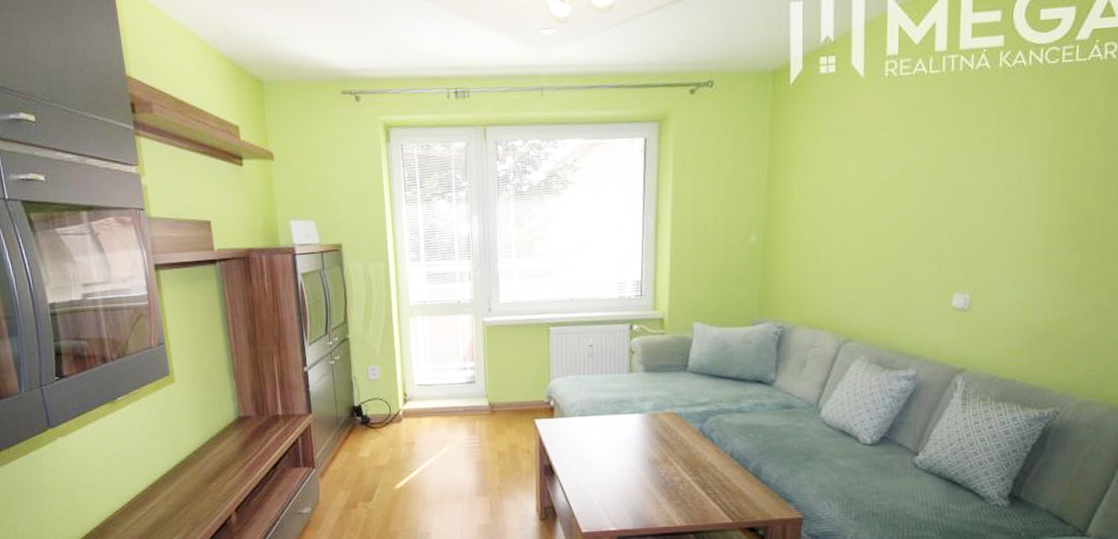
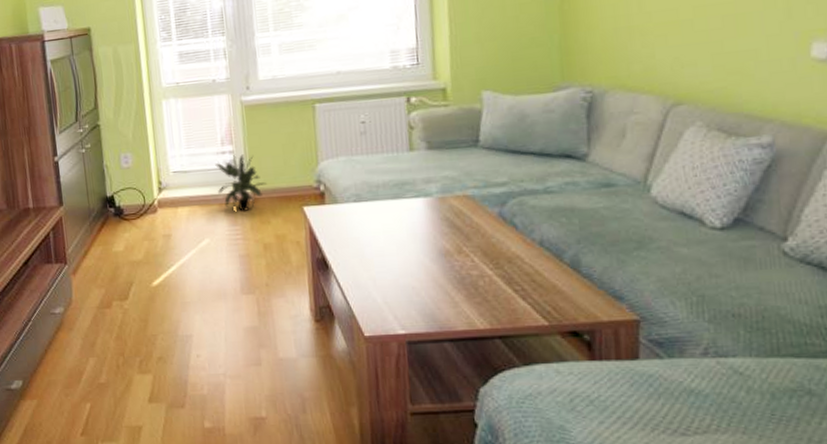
potted plant: none [457,370,503,422] -> present [215,154,267,211]

